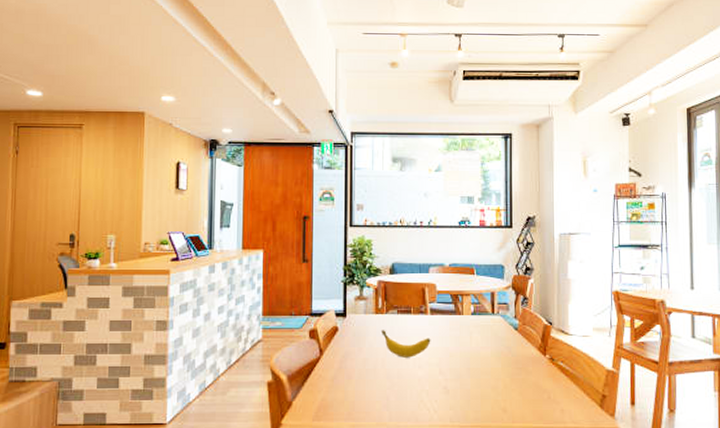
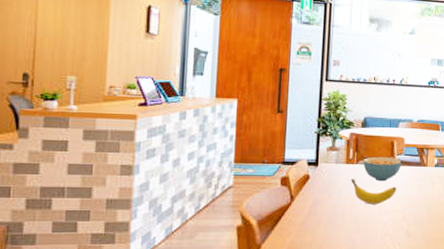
cereal bowl: none [393,305,435,332] -> present [363,156,402,182]

